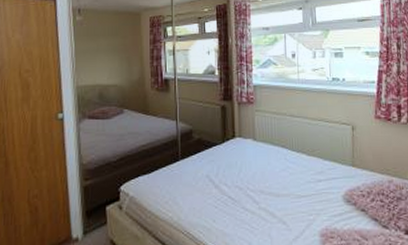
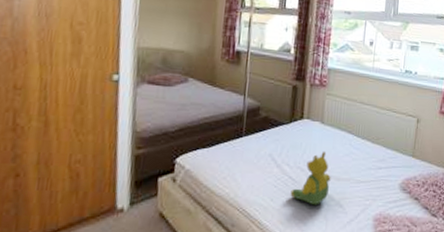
teddy bear: none [231,167,270,224] -> present [290,151,331,205]

